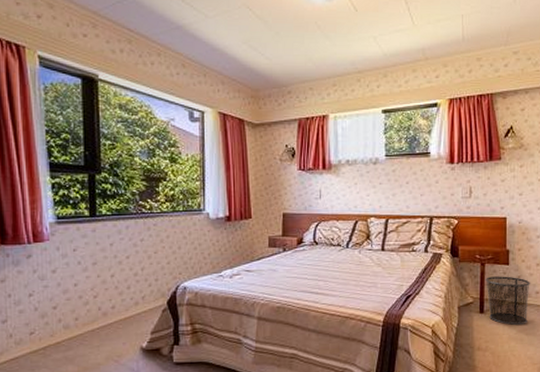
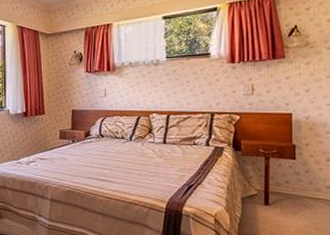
waste bin: present [485,276,530,326] -> none [269,170,320,219]

